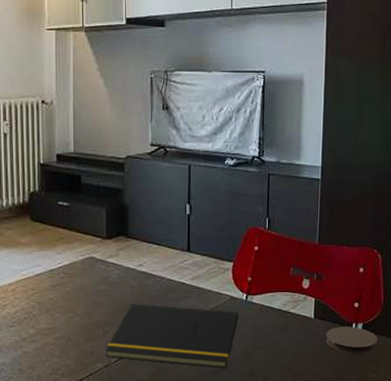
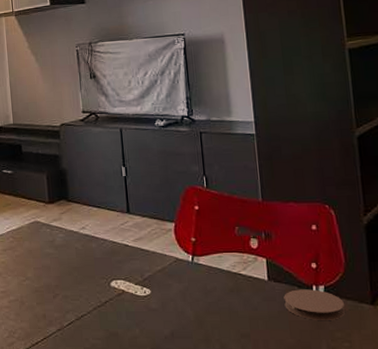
notepad: present [105,304,240,368] -> none [56,267,188,334]

